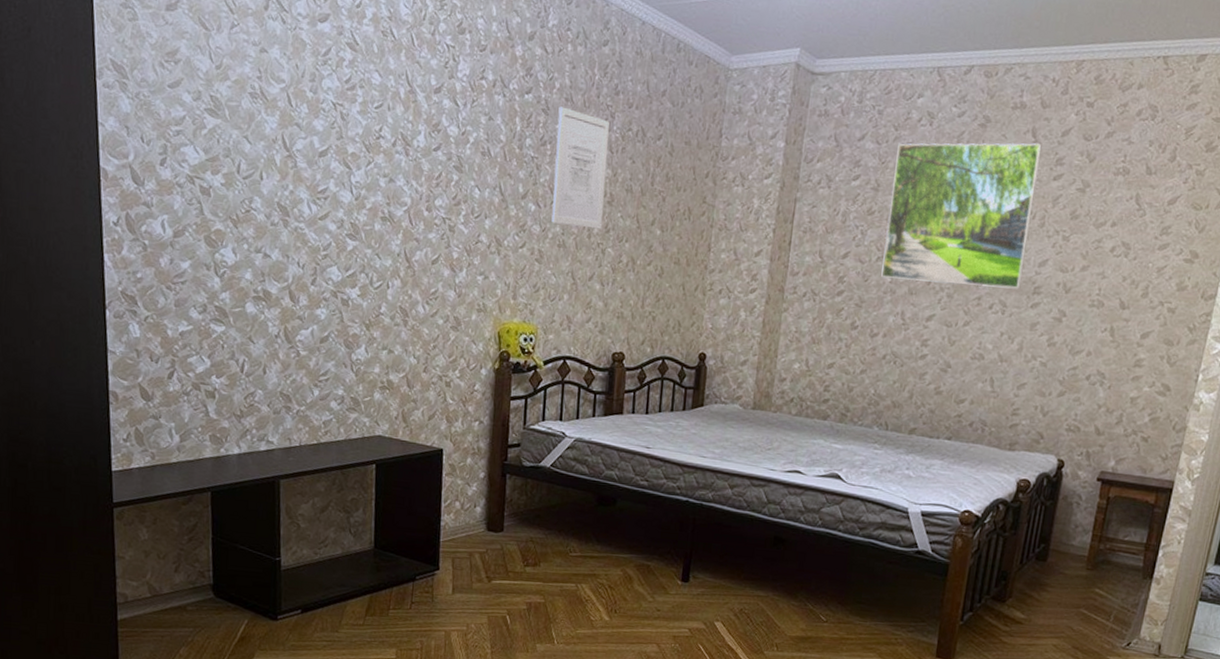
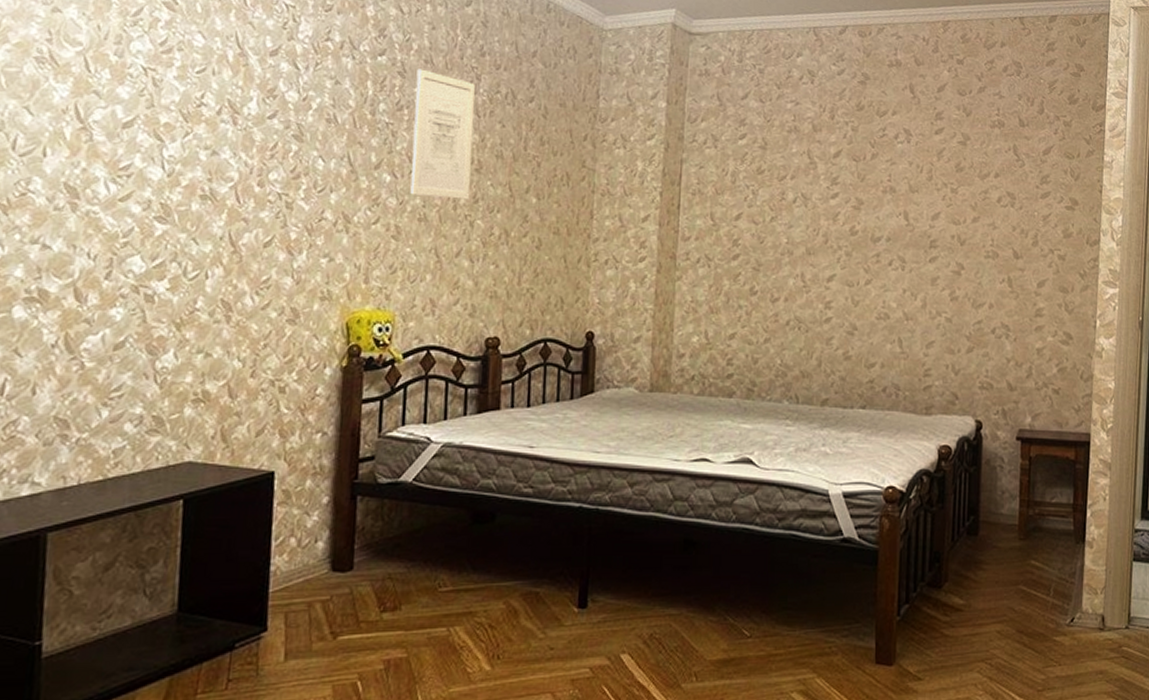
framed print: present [881,143,1042,289] -> none [777,99,921,244]

